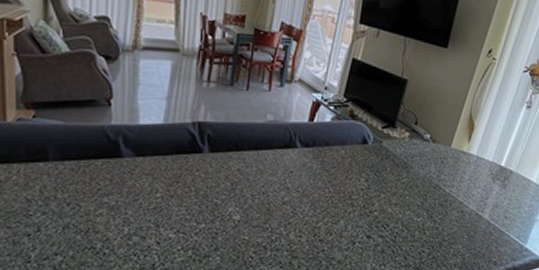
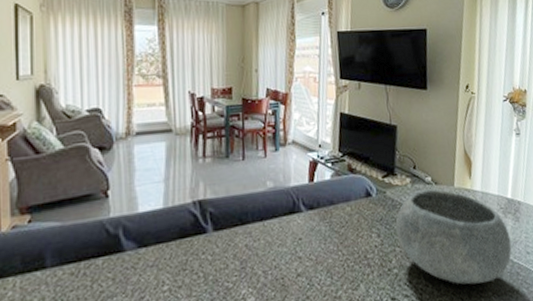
bowl: none [384,146,493,236] -> present [395,189,512,285]

